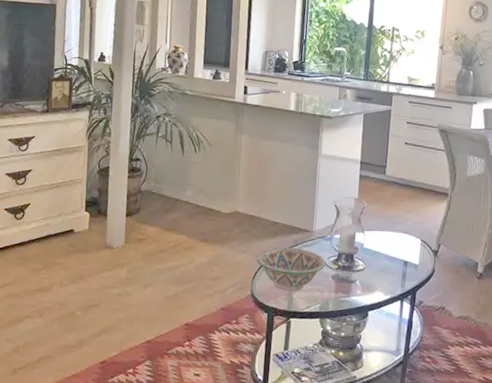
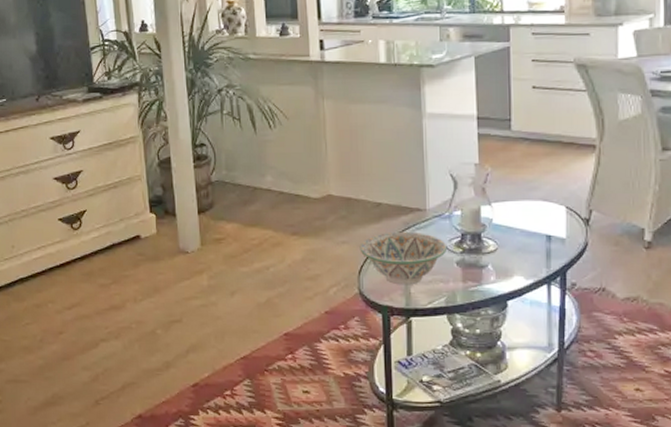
photo frame: present [42,72,74,113] -> none [83,51,118,101]

